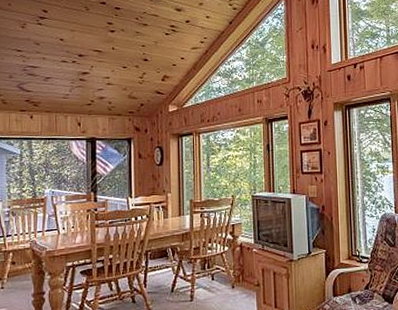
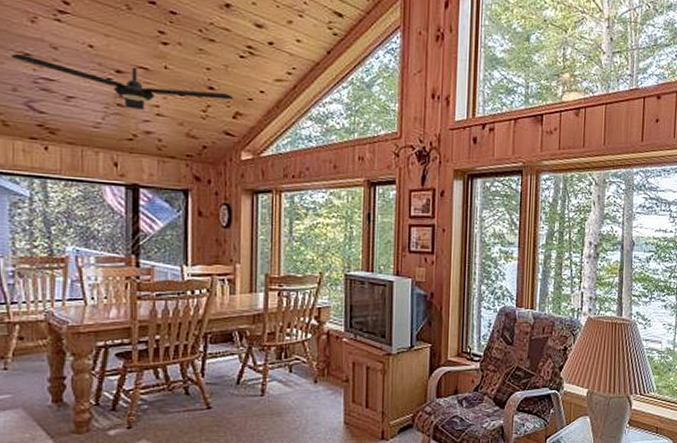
ceiling fan: none [8,50,162,82] -> present [11,53,234,110]

